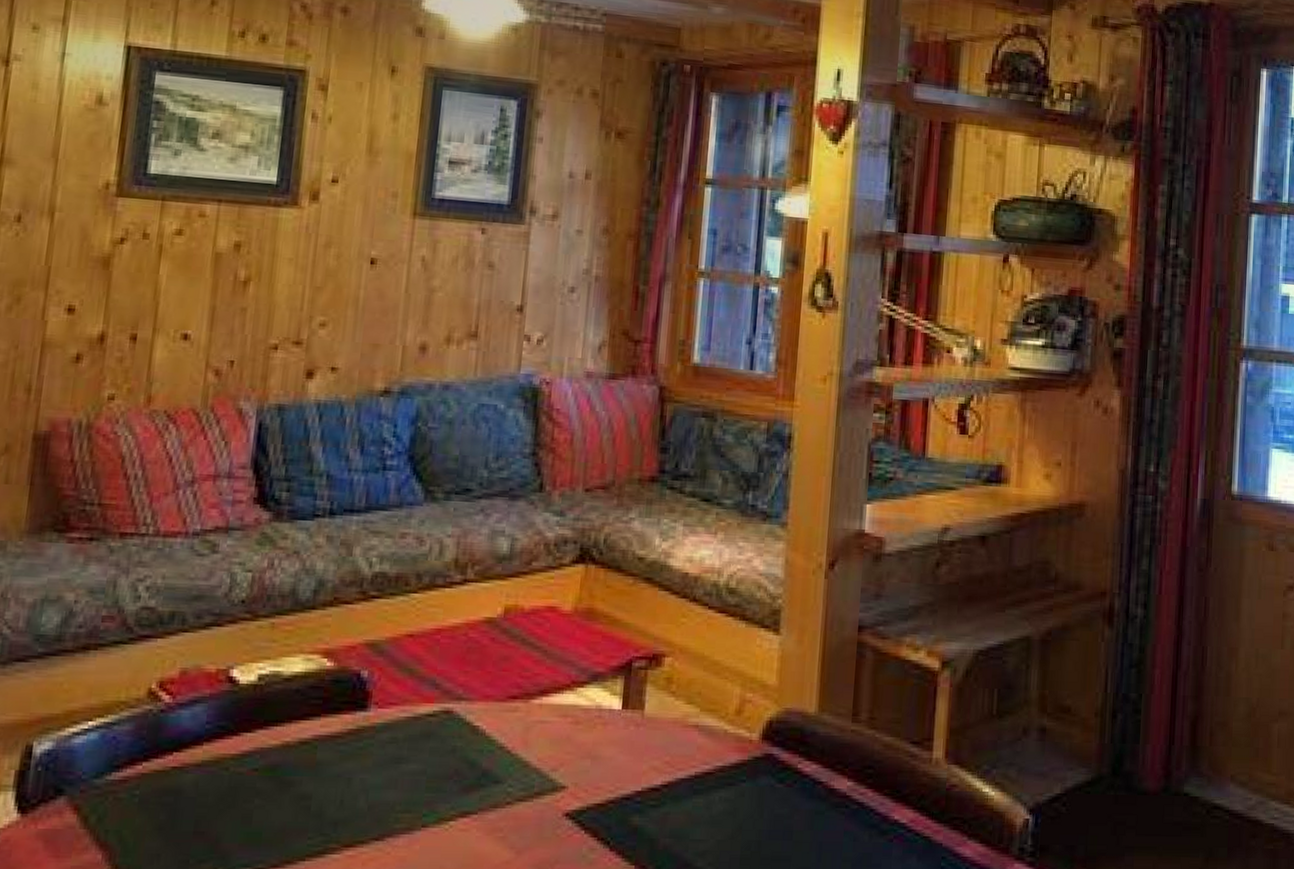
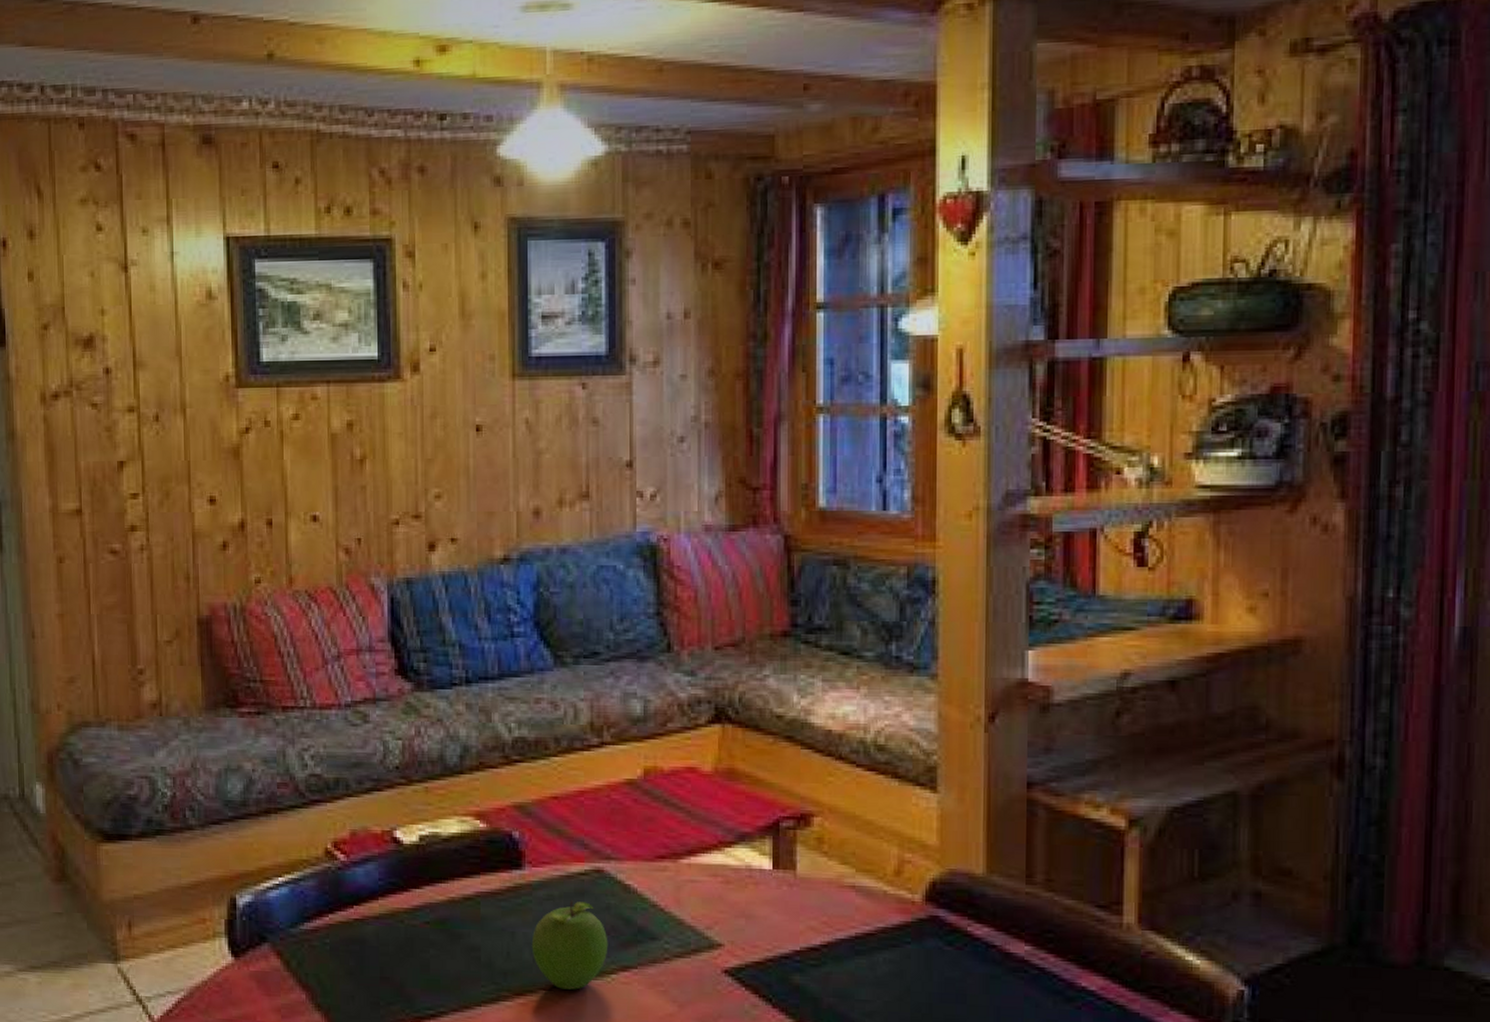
fruit: none [367,743,450,839] -> present [531,900,608,990]

